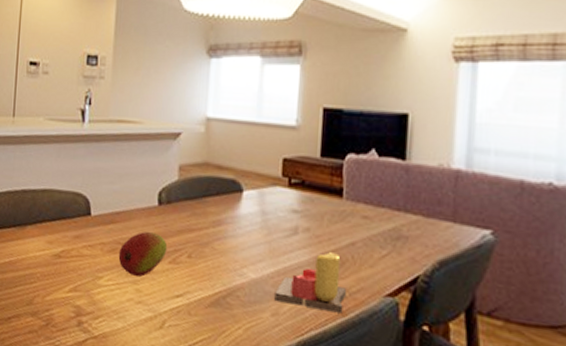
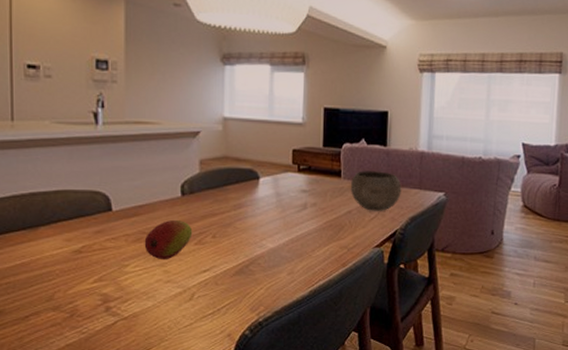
candle: present [274,252,346,314] -> none [290,220,345,265]
bowl: none [354,190,427,248] -> present [350,171,402,211]

